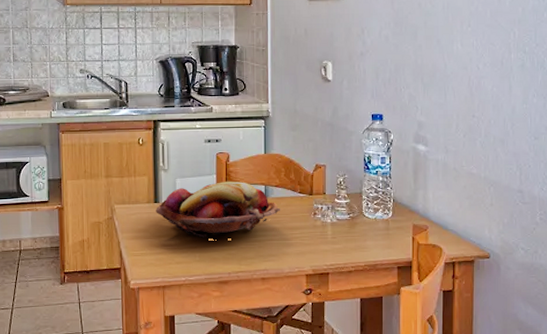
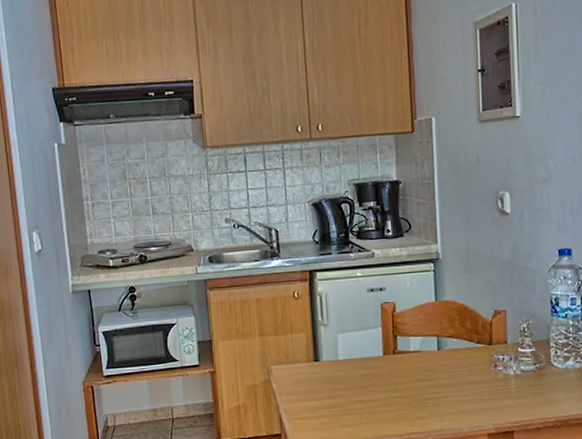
fruit basket: present [156,182,280,241] -> none [316,333,456,400]

